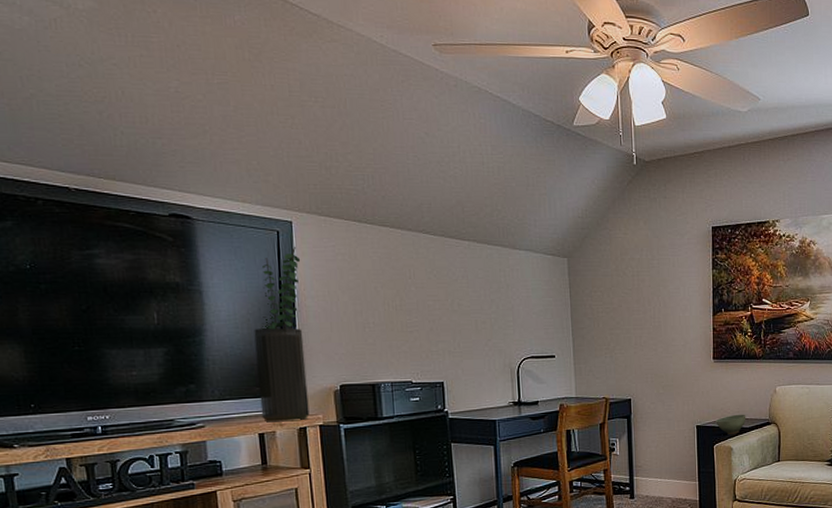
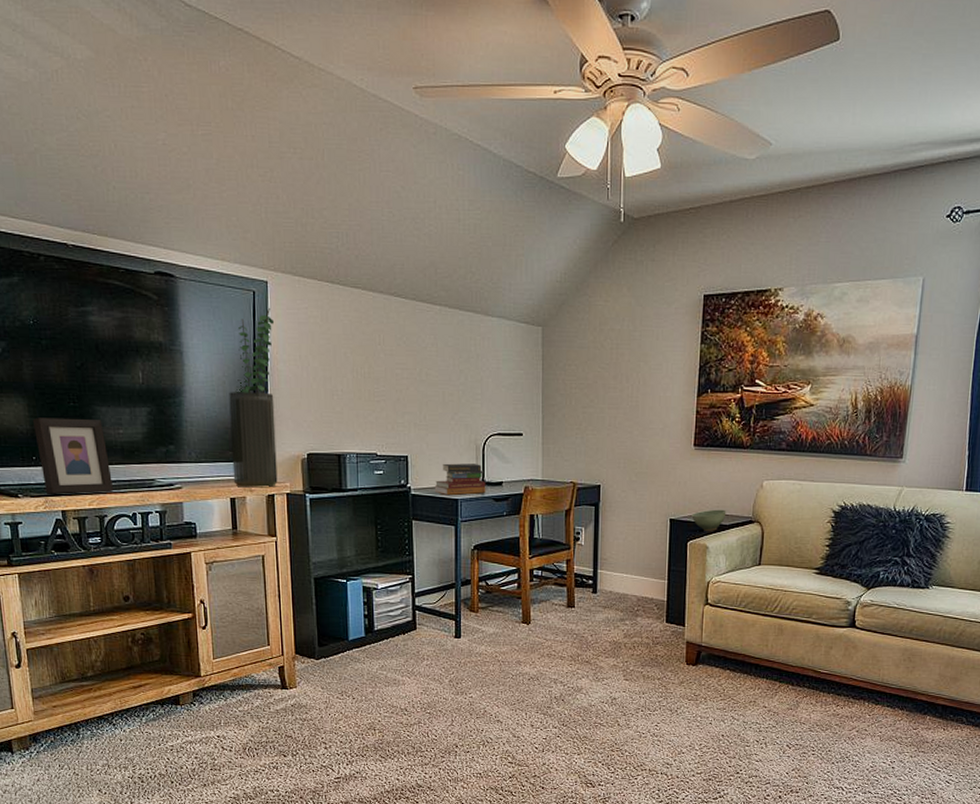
picture frame: none [30,362,128,444] -> present [32,417,114,496]
books: none [471,386,523,418] -> present [434,463,486,496]

